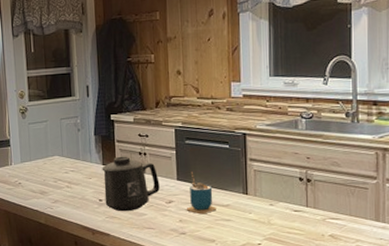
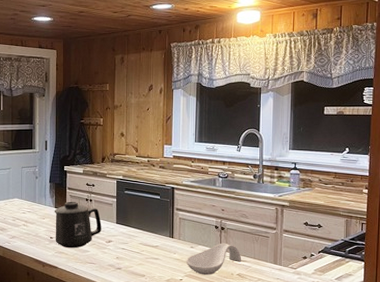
cup: present [187,172,216,215] -> none [123,217,147,253]
spoon rest: none [264,198,335,238] -> present [185,243,242,275]

